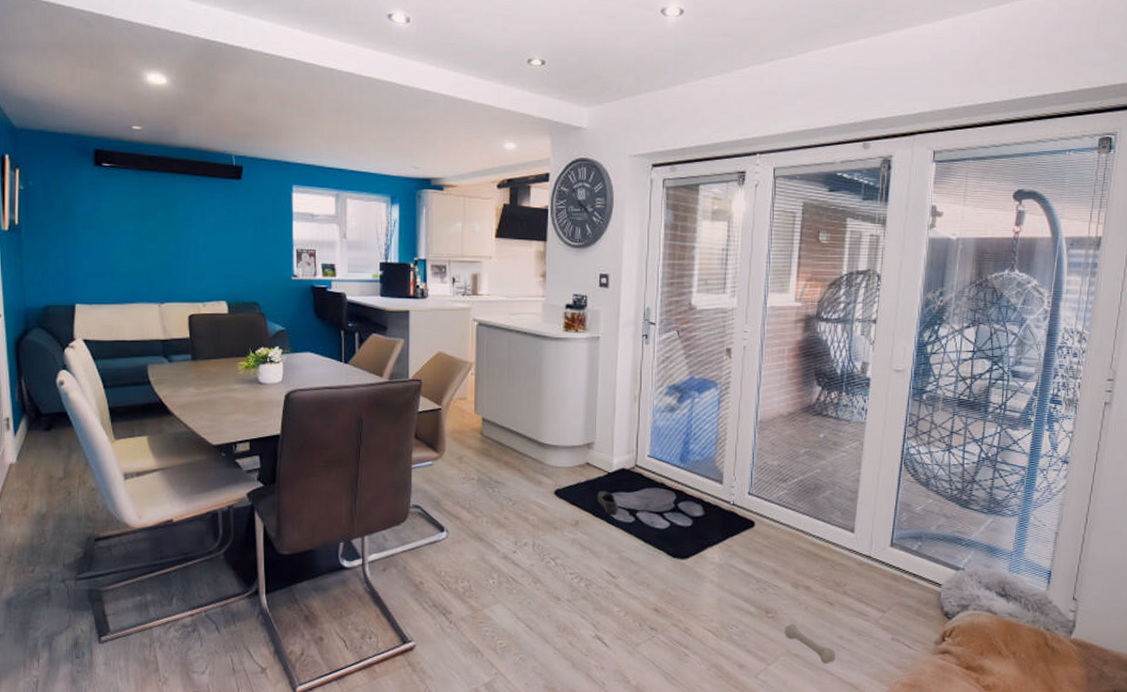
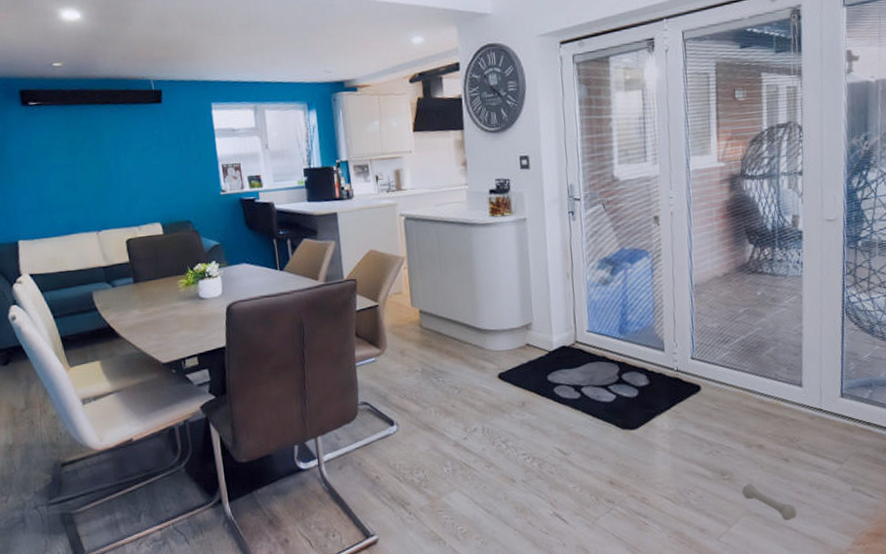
shoe: present [597,491,618,515] -> none [541,370,563,393]

